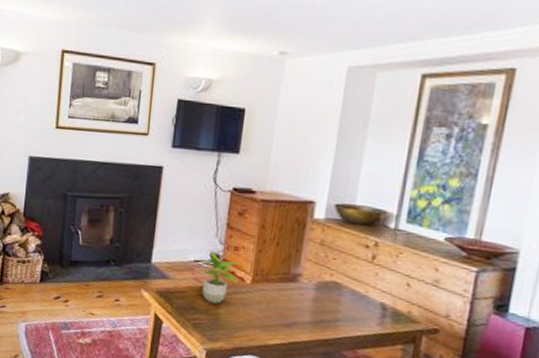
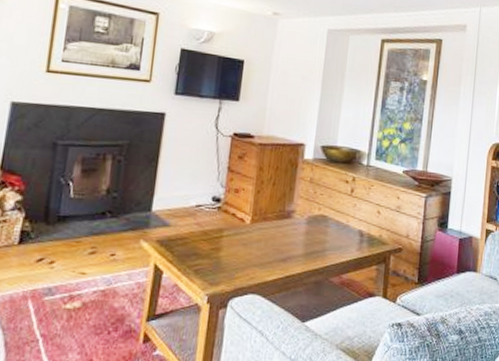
potted plant: present [198,249,240,304] -> none [200,193,240,247]

